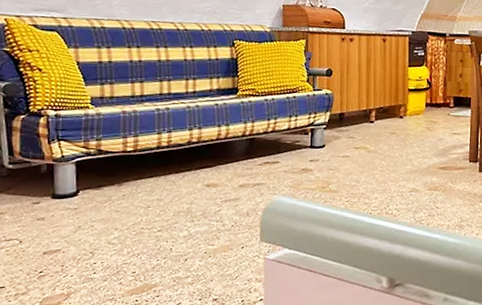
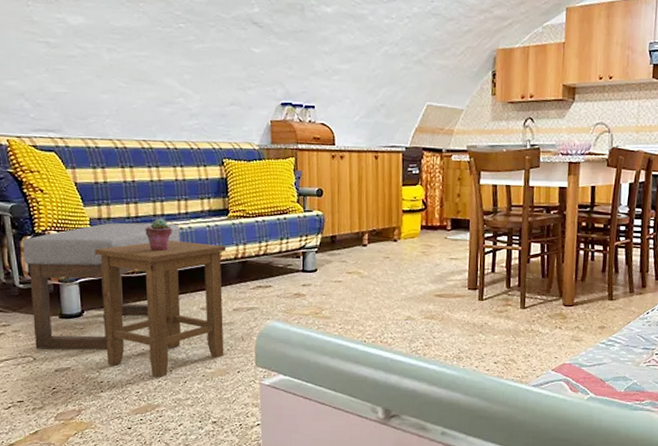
ottoman: none [15,101,187,231] -> present [23,222,180,350]
stool: none [94,118,234,257] -> present [94,239,226,378]
potted succulent: none [150,96,179,130] -> present [145,218,172,252]

